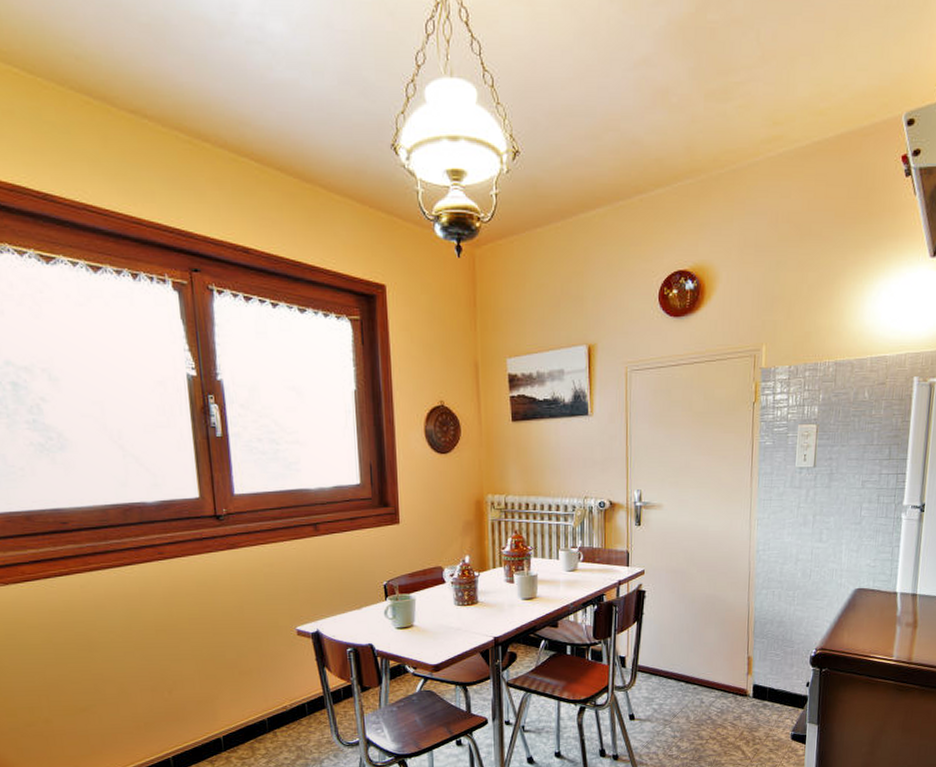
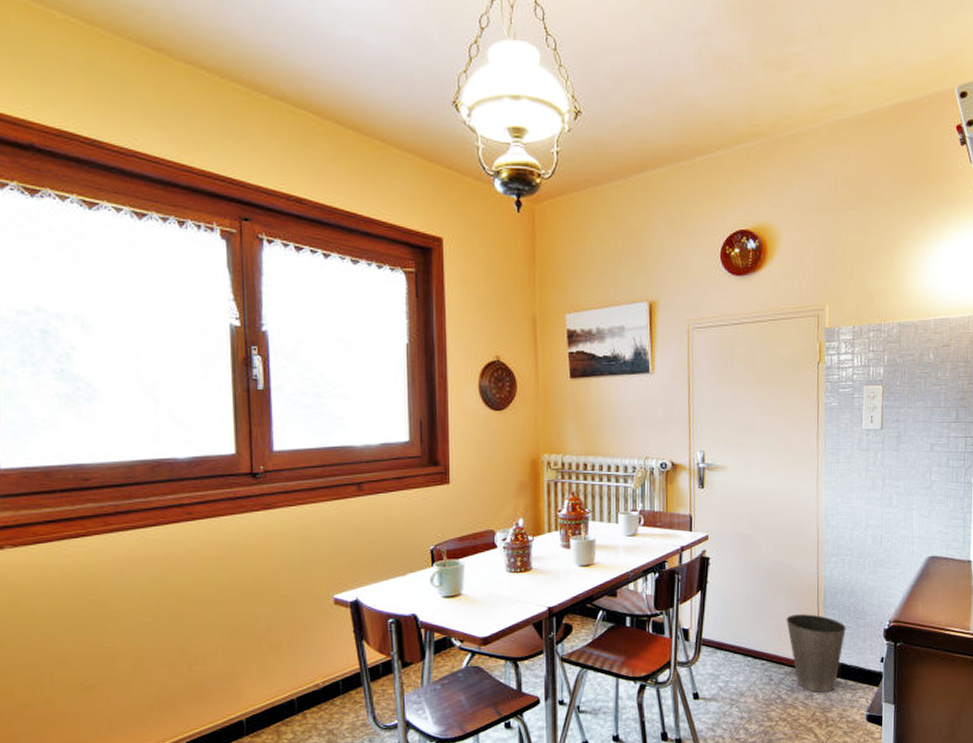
waste basket: none [717,642,774,714] -> present [786,614,846,693]

